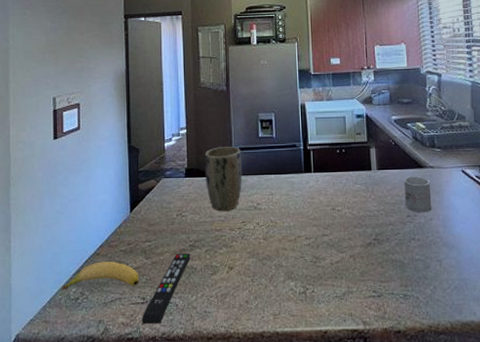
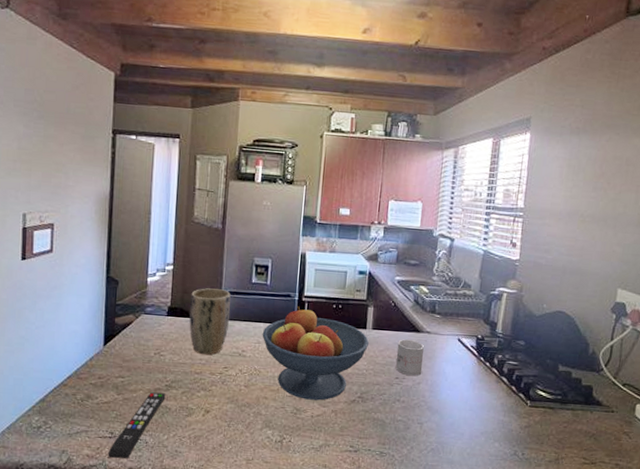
banana: present [62,261,139,291] -> none [23,392,109,420]
fruit bowl: none [274,155,376,247] -> present [262,307,369,401]

